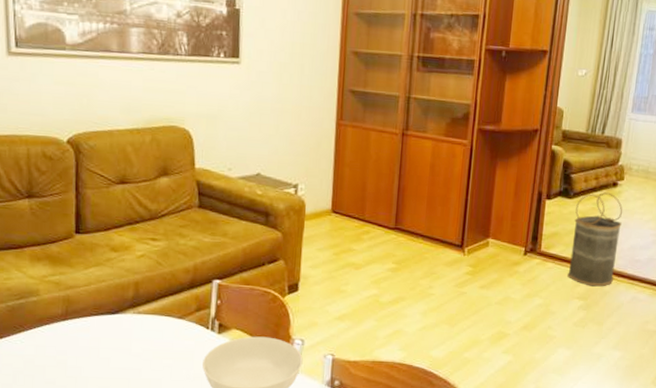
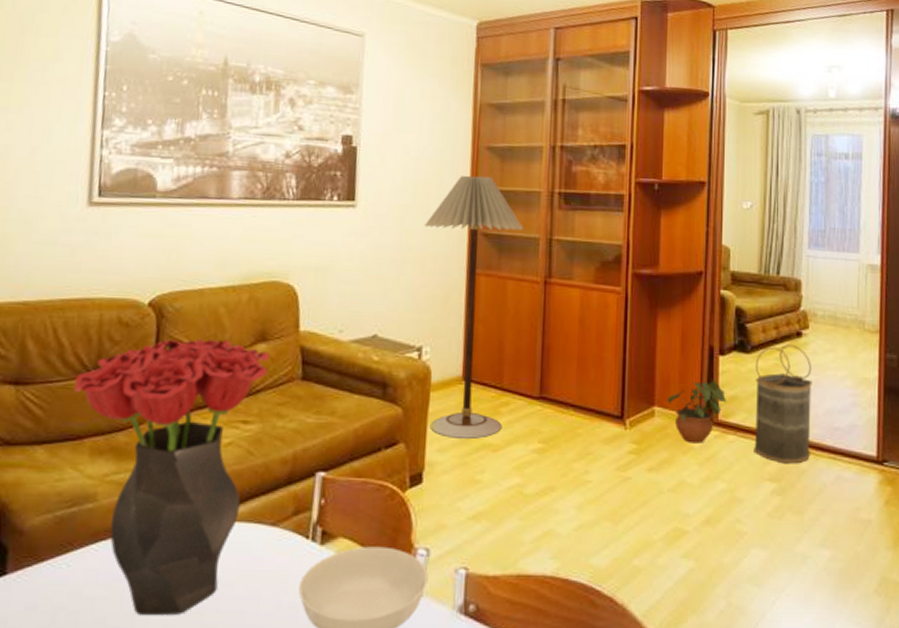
bouquet: none [12,172,172,380] -> present [74,339,271,615]
floor lamp: none [300,39,386,259] -> present [424,176,524,439]
potted plant: none [500,218,549,269] -> present [667,379,726,444]

